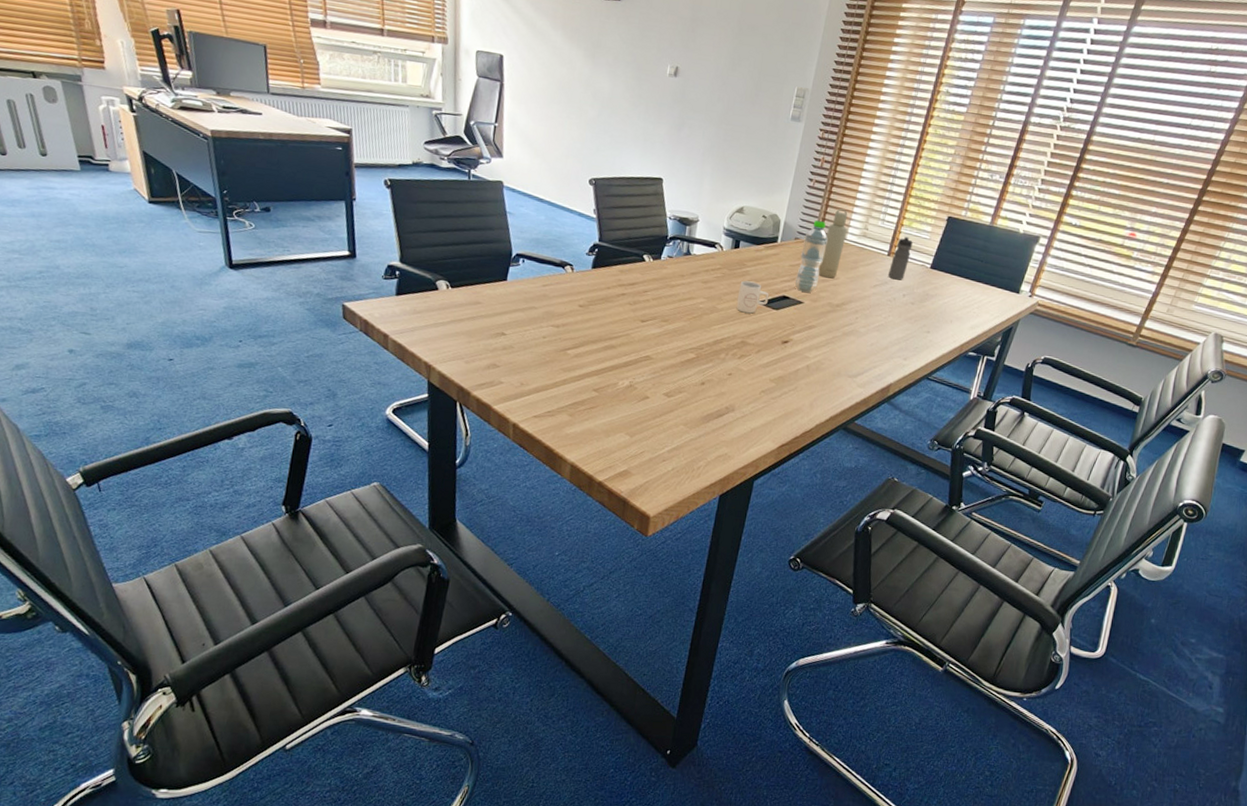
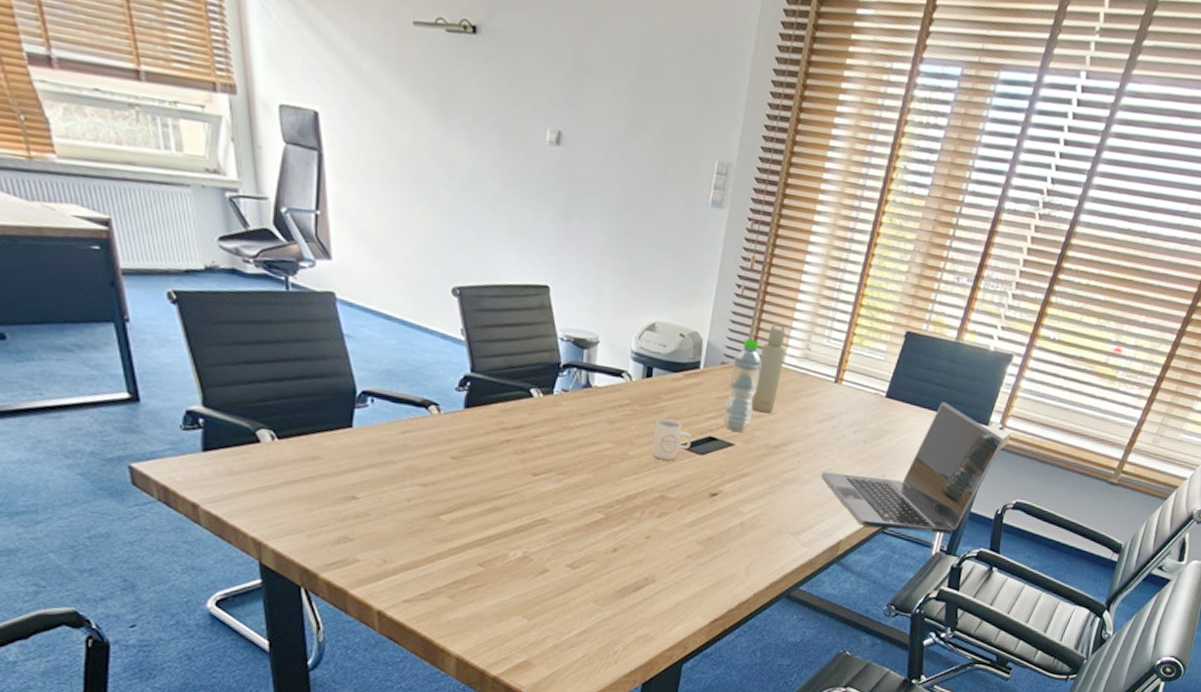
laptop: none [875,273,1033,383] -> present [821,402,1004,534]
water bottle: present [887,236,913,280] -> none [835,357,865,413]

